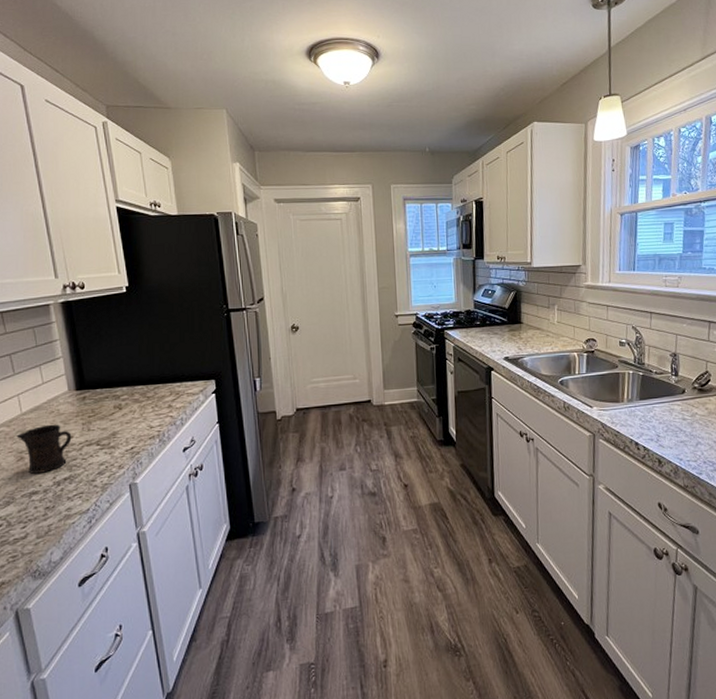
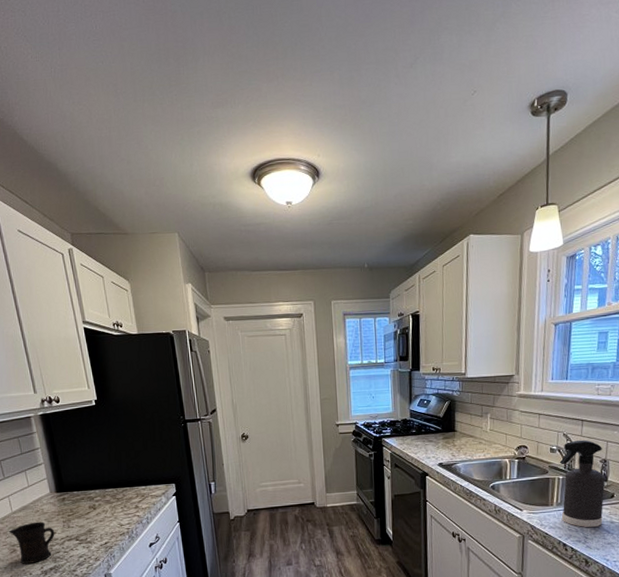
spray bottle: none [629,332,676,425] -> present [559,439,605,528]

